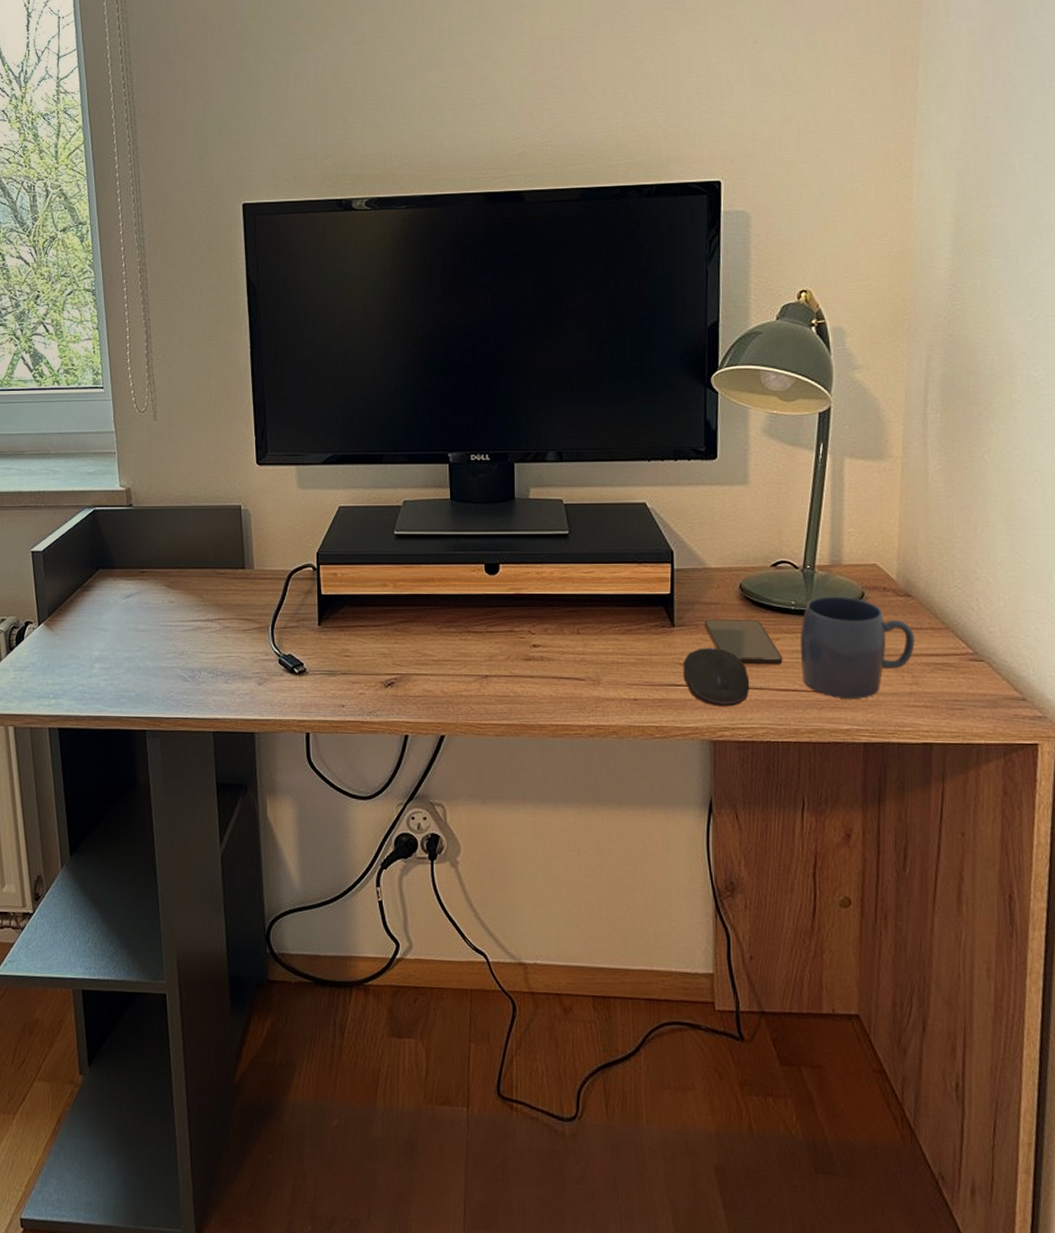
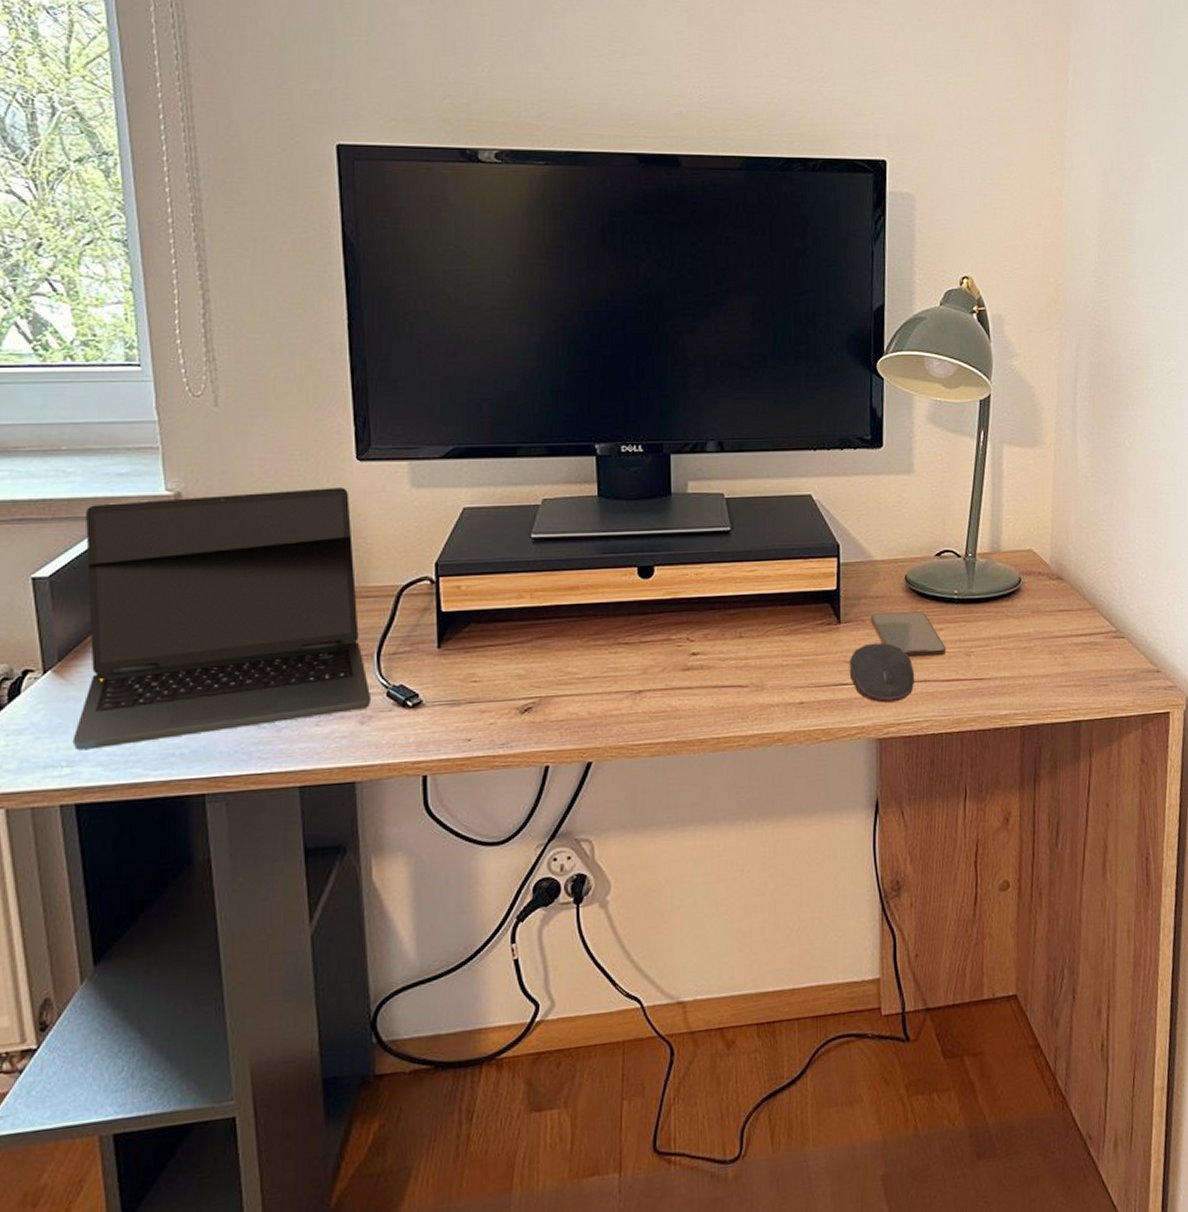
laptop: none [57,487,267,687] -> present [72,488,372,751]
mug: present [799,596,915,699] -> none [962,582,1066,684]

